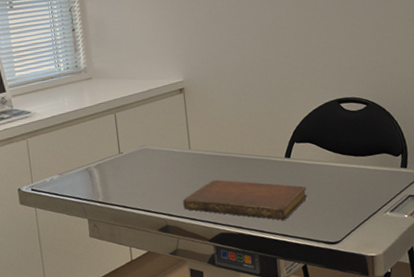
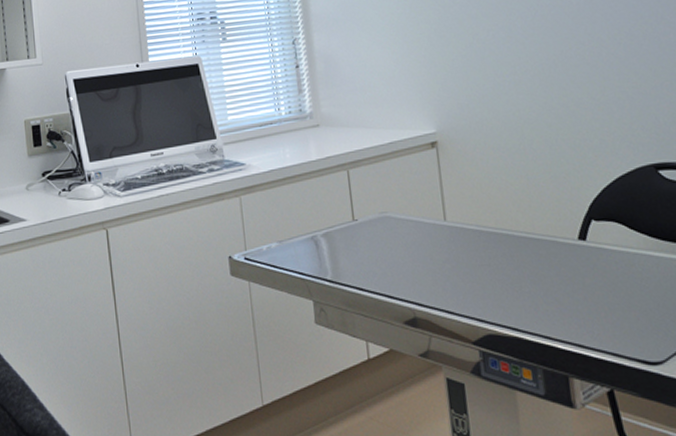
notebook: present [183,179,307,220] -> none [436,263,613,325]

